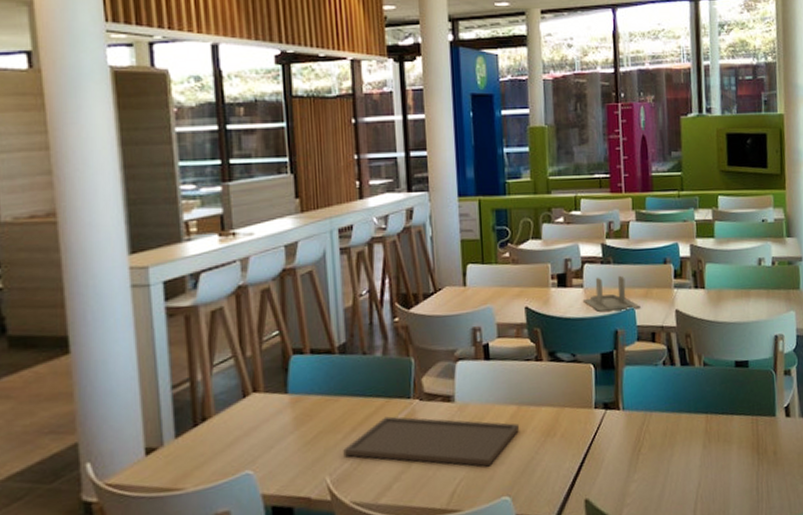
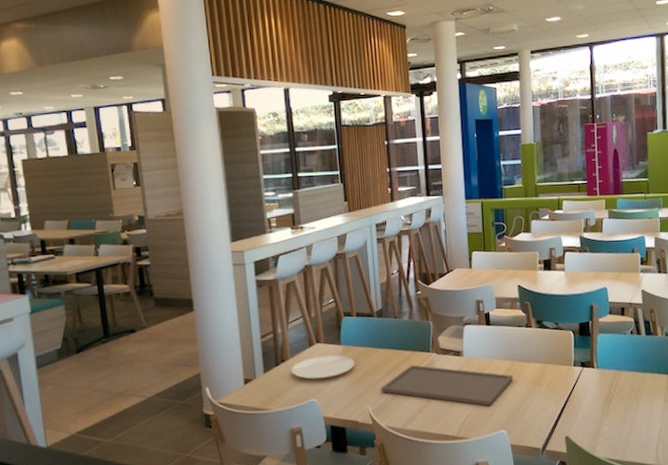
plate: none [214,407,308,444] -> present [290,354,355,380]
napkin holder: present [582,275,641,312] -> none [564,261,612,290]

